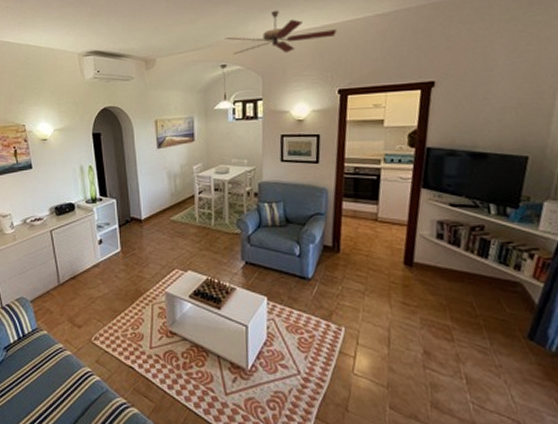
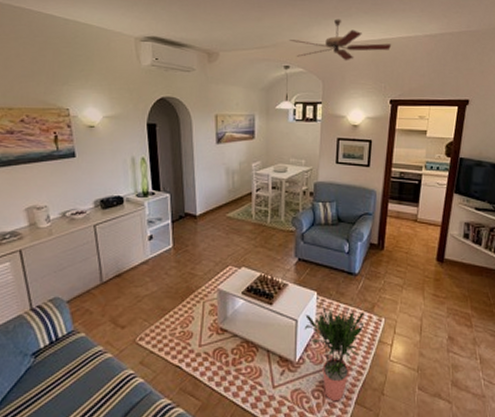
potted plant: none [255,311,321,413] -> present [304,305,365,401]

